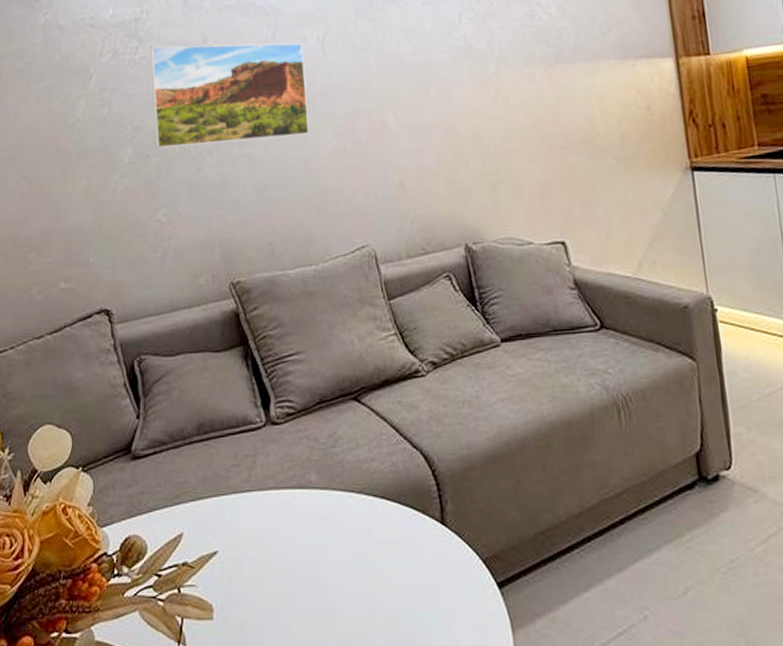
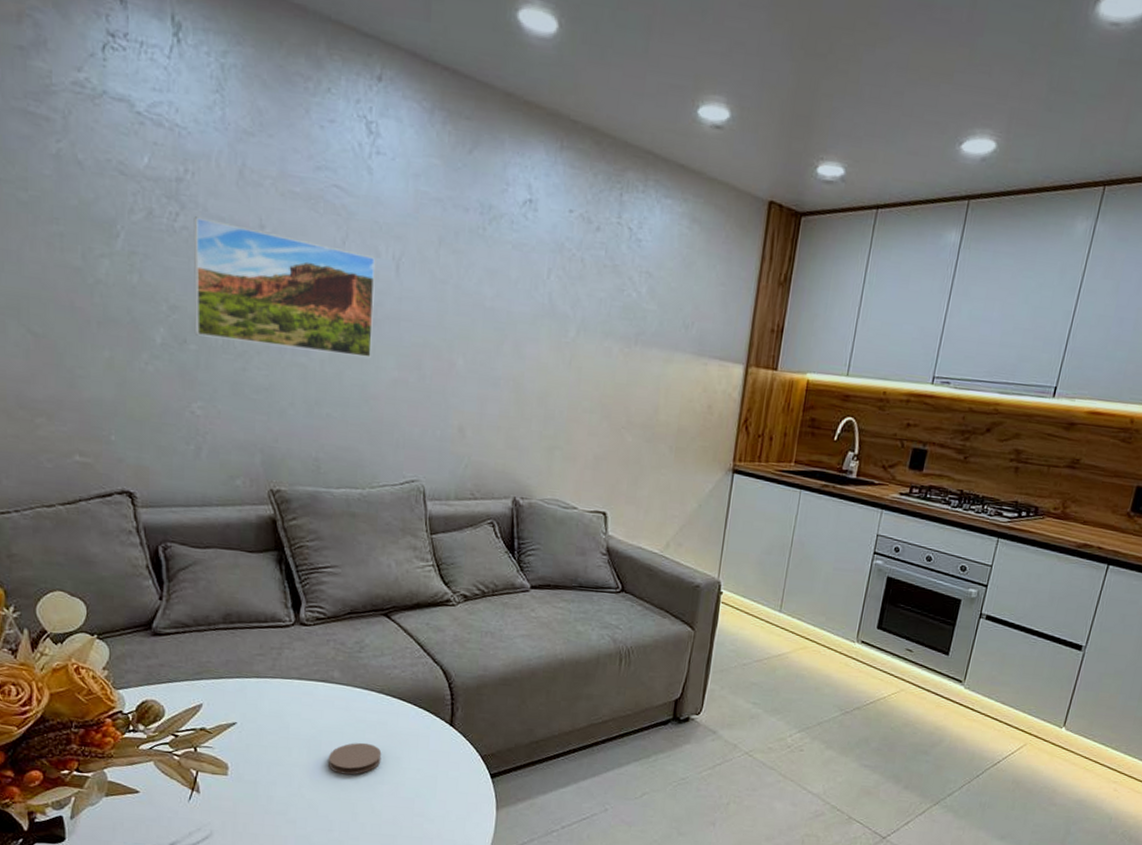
coaster: none [316,559,373,603] -> present [329,742,382,775]

